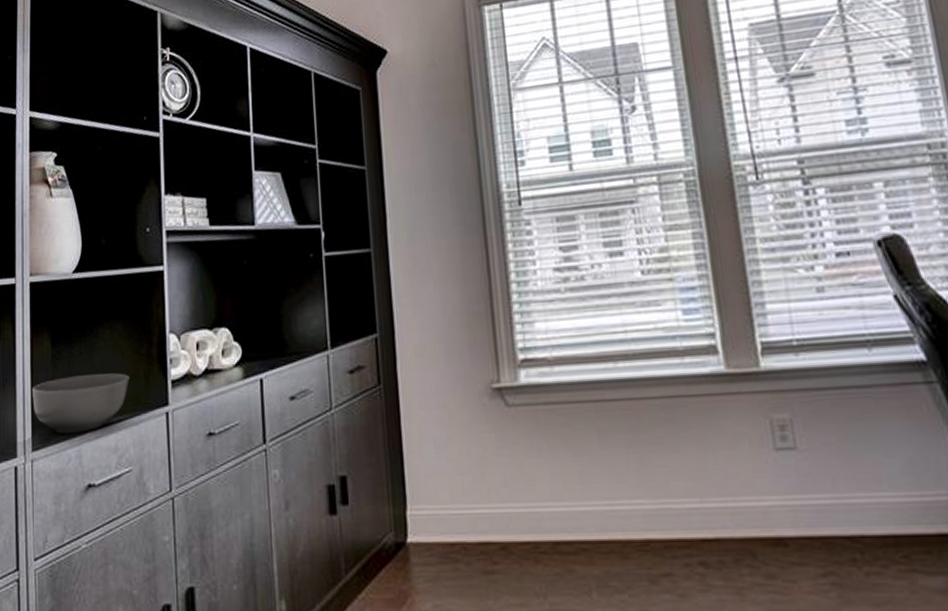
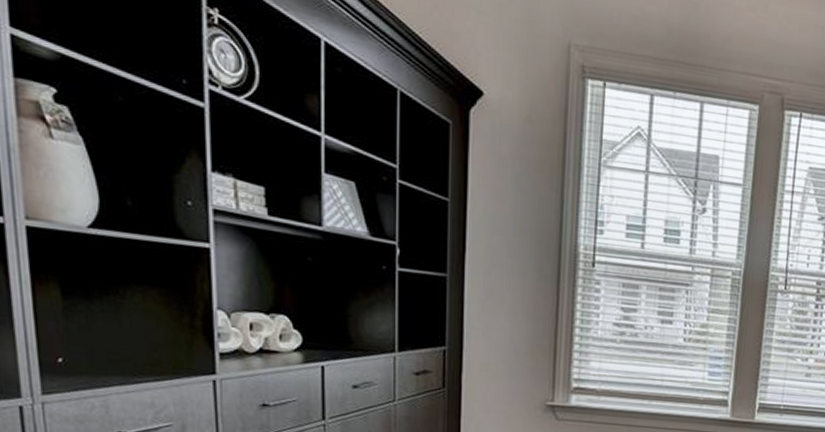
bowl: present [32,373,129,434] -> none [38,330,167,385]

